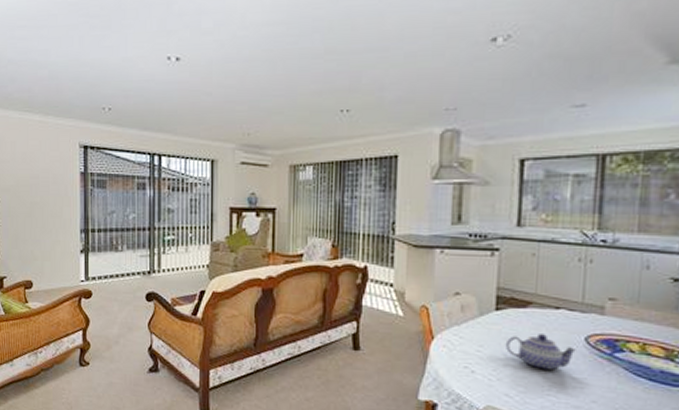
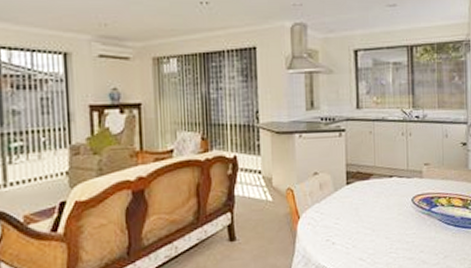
teapot: present [506,332,576,371] -> none [357,199,406,232]

